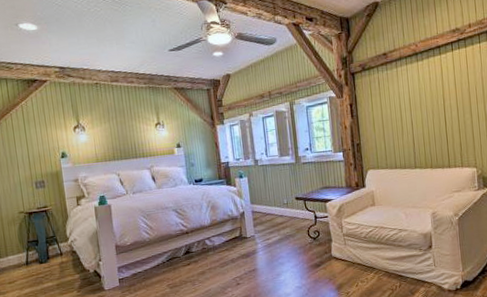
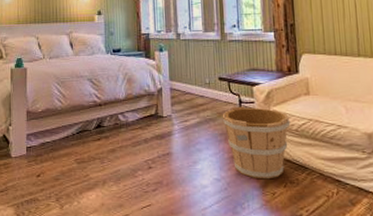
wooden bucket: none [301,221,360,283] -> present [223,106,291,180]

